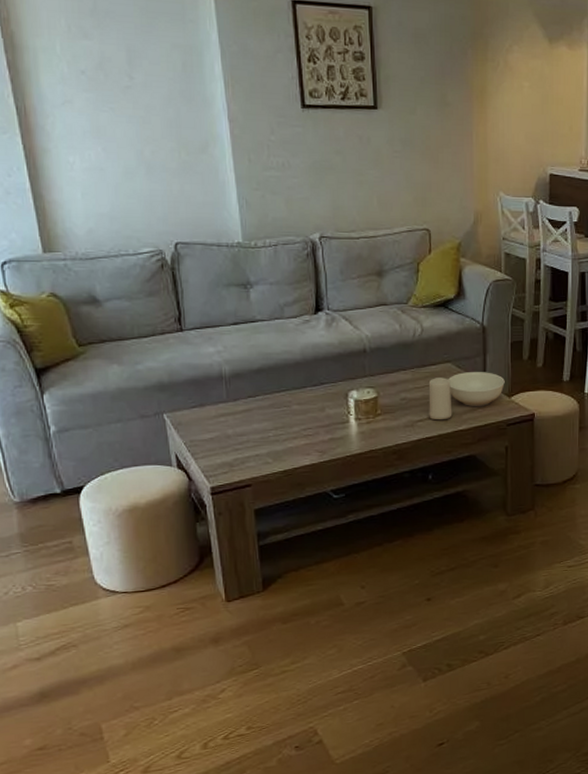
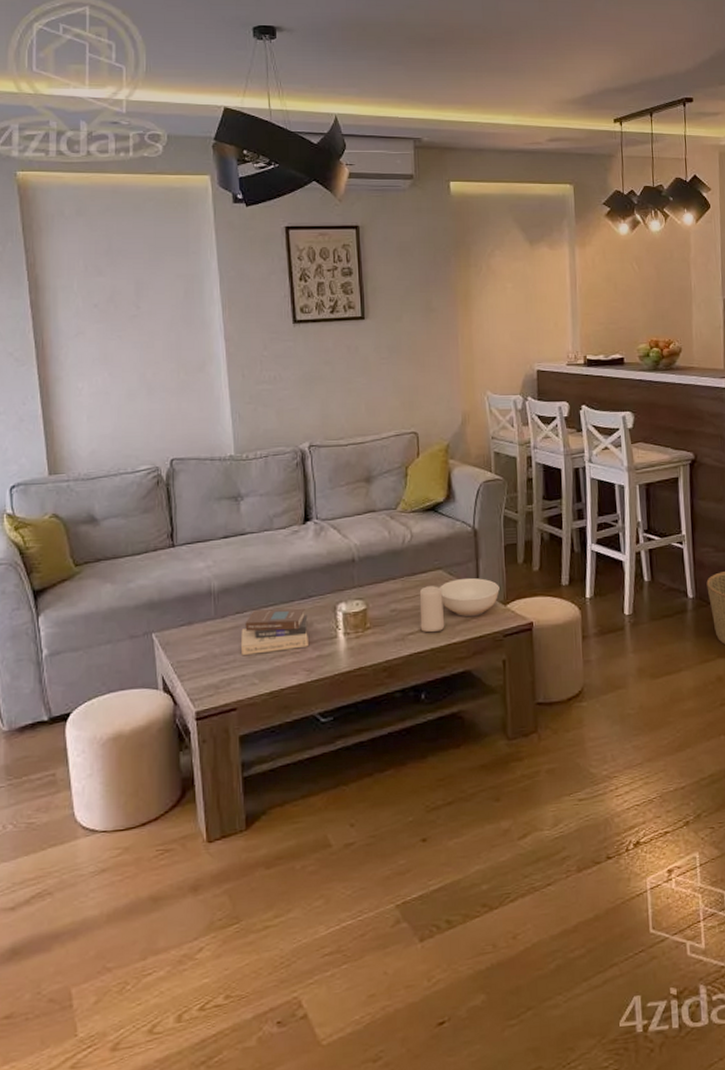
books: none [254,394,321,437] -> present [241,608,308,656]

